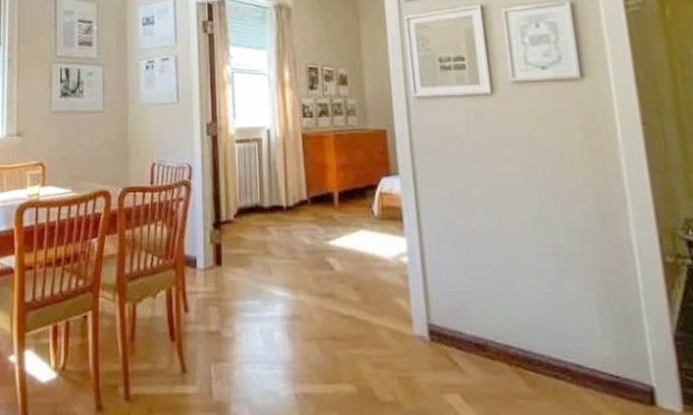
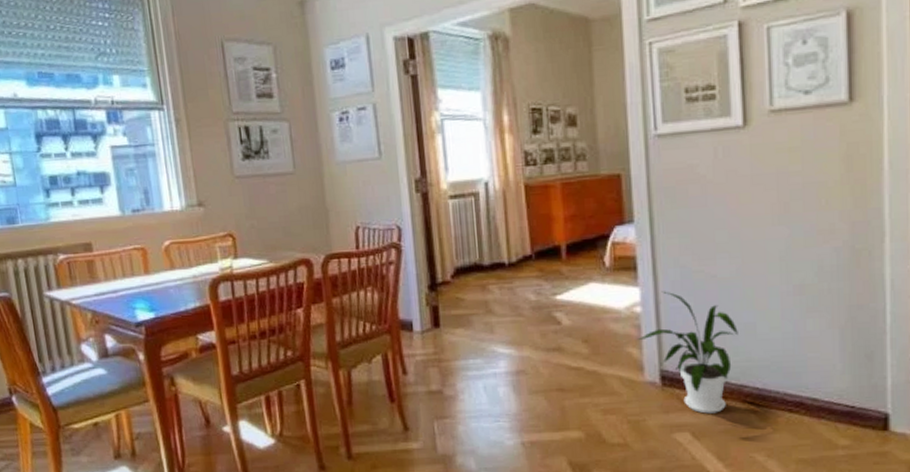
house plant: none [406,243,500,375] -> present [638,291,738,414]

